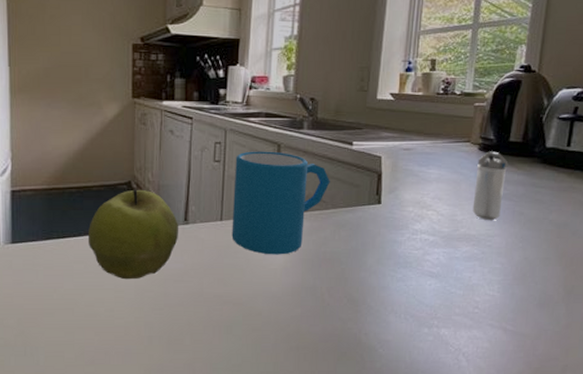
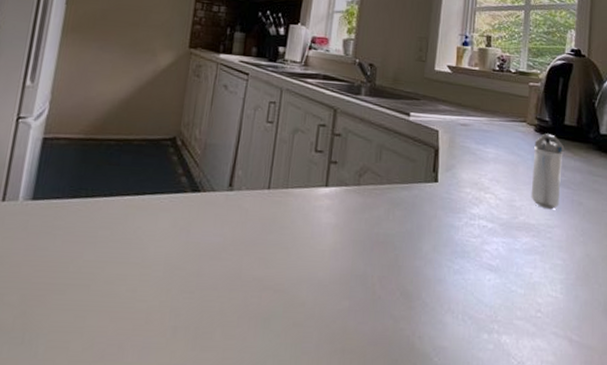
apple: present [87,189,179,280] -> none [119,146,223,253]
mug: present [231,151,330,255] -> none [278,114,386,234]

